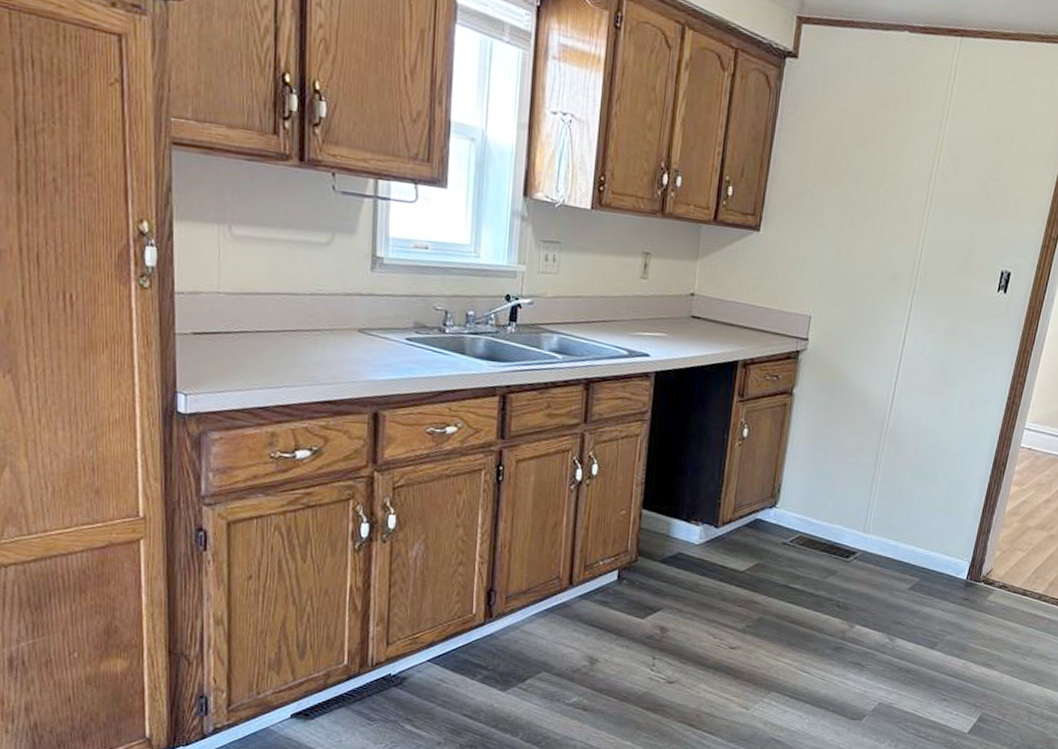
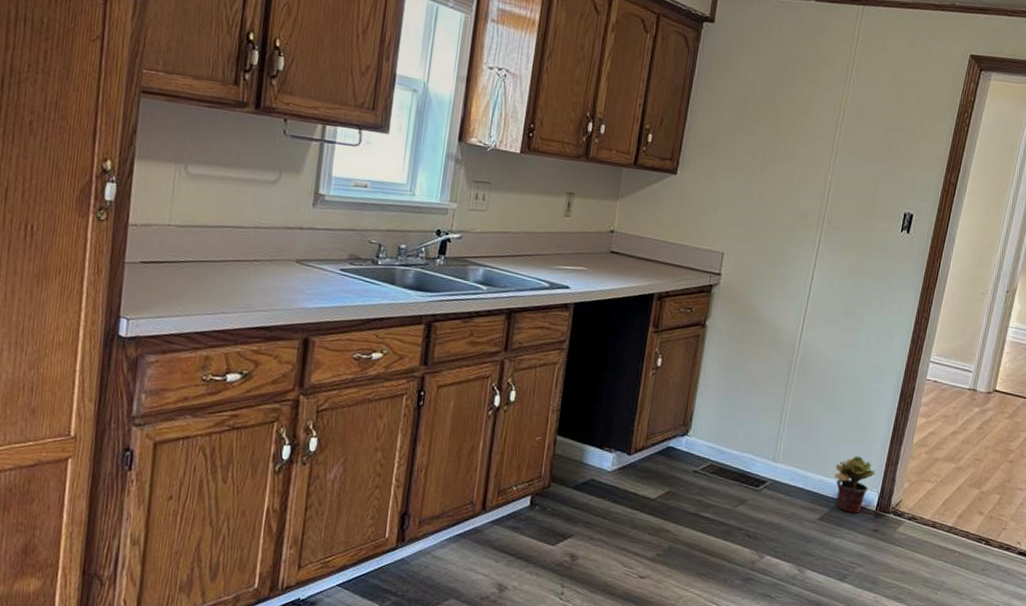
potted plant: none [925,524,967,583] -> present [834,454,876,514]

